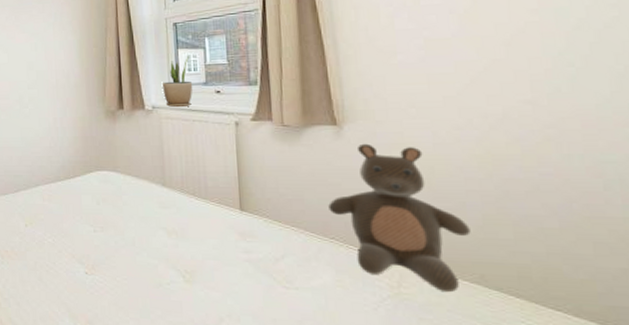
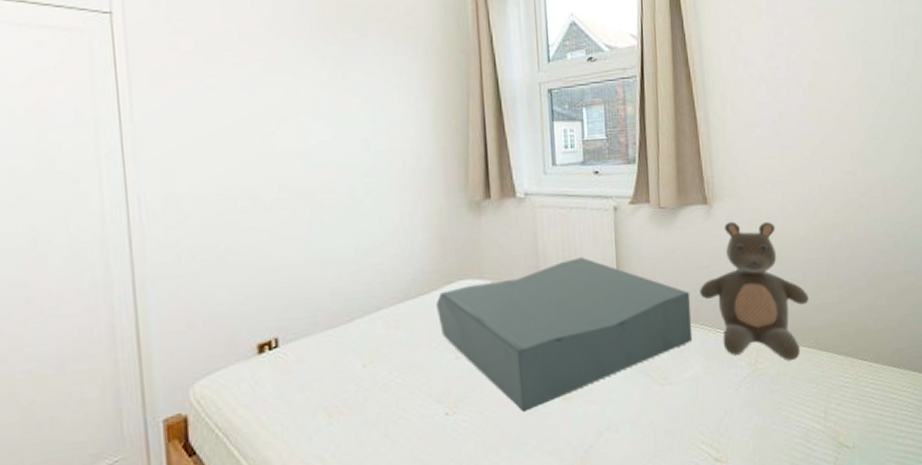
cushion: none [78,163,321,285] -> present [435,257,693,412]
potted plant: present [161,56,193,108] -> none [535,130,570,194]

